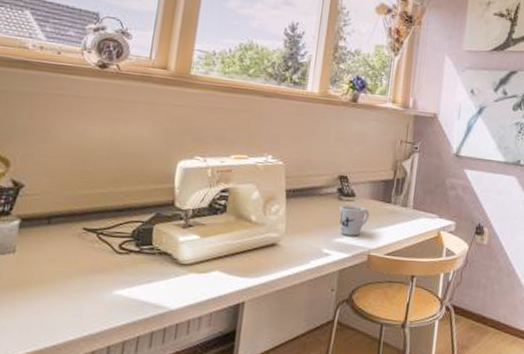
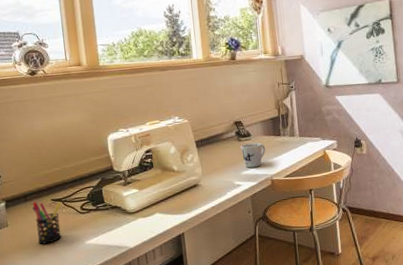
pen holder: none [49,227,95,285] -> present [32,202,61,244]

